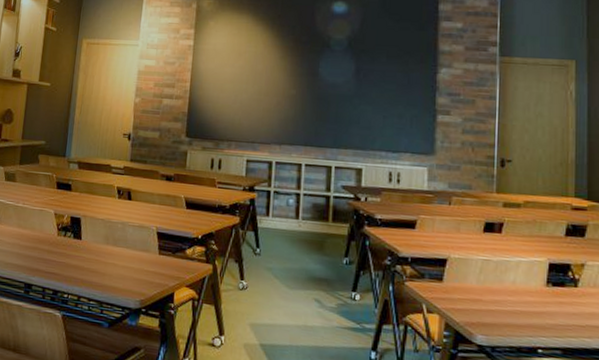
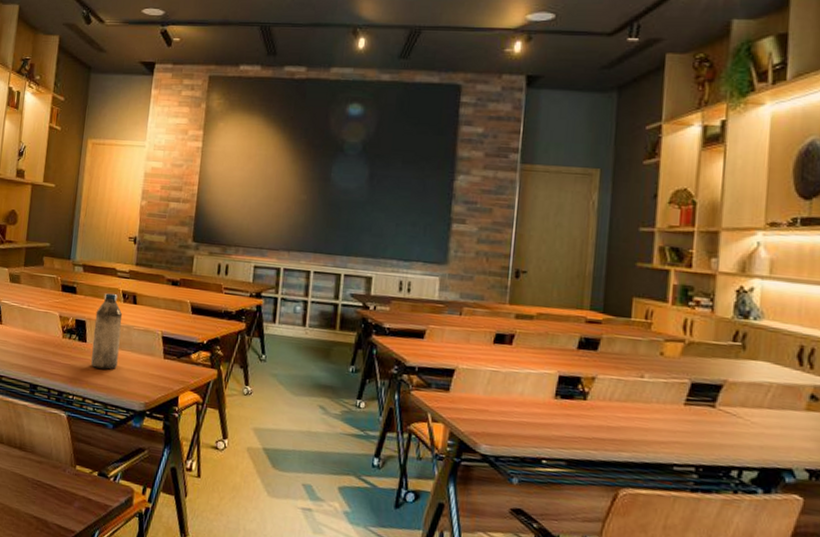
water bottle: none [86,190,118,267] -> present [91,293,123,370]

